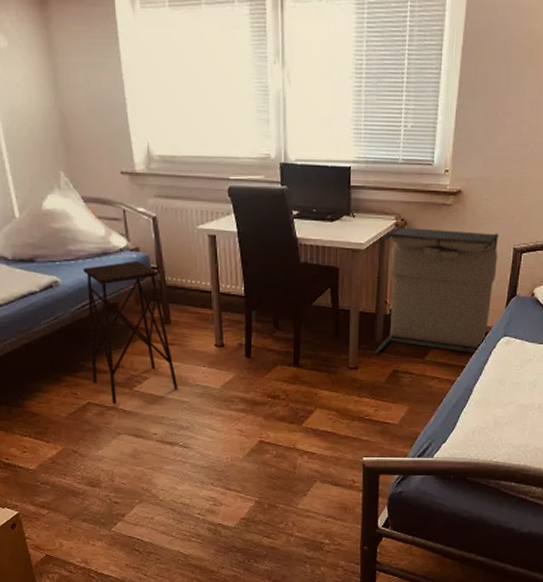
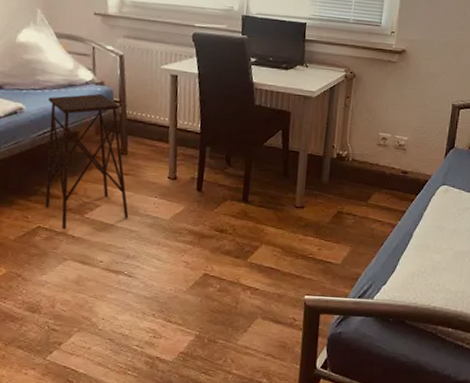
laundry hamper: present [375,226,499,354] -> none [321,78,439,199]

